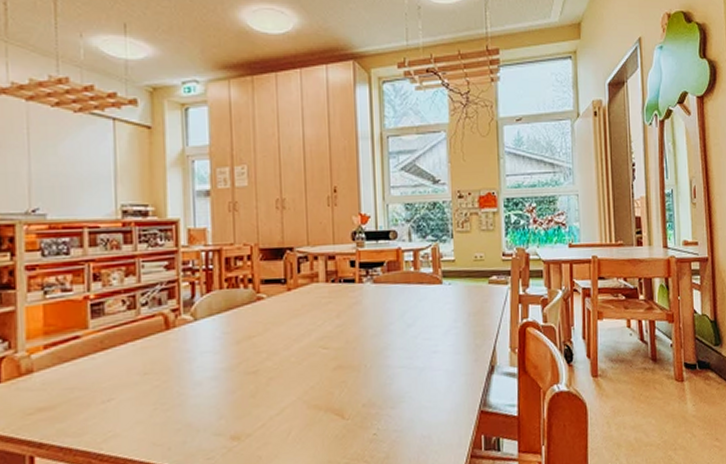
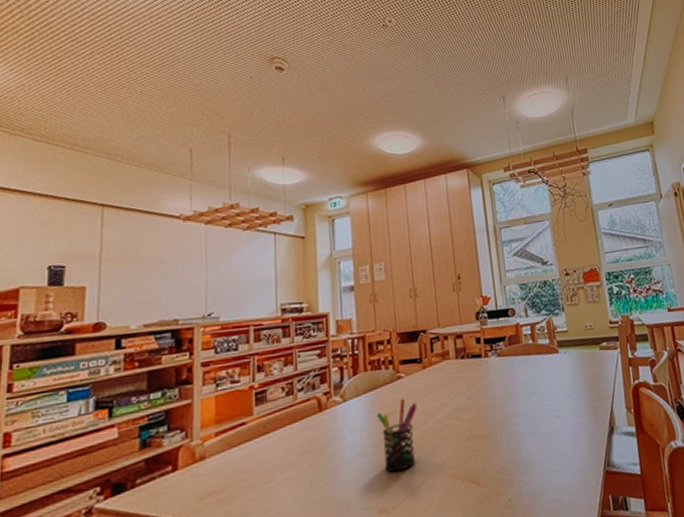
pen holder: none [233,321,279,399] -> present [377,398,418,472]

